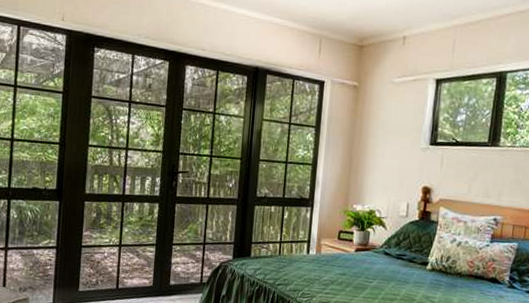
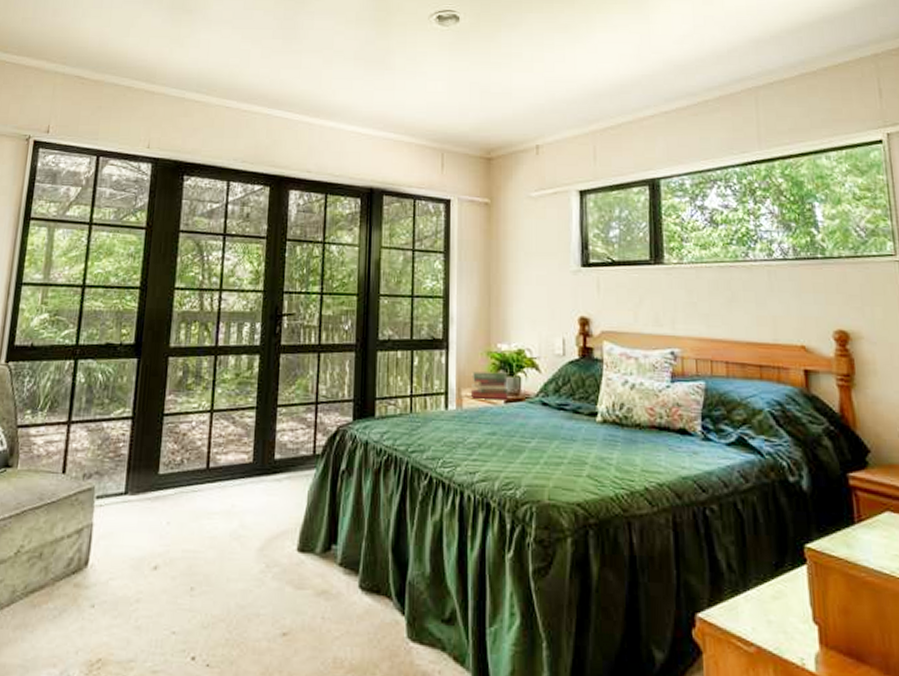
books: none [328,225,360,250] -> present [470,370,508,401]

